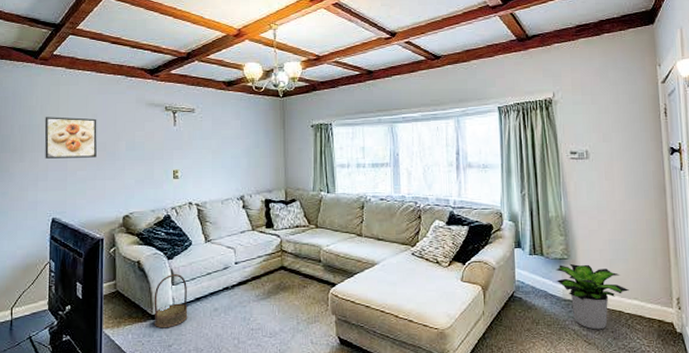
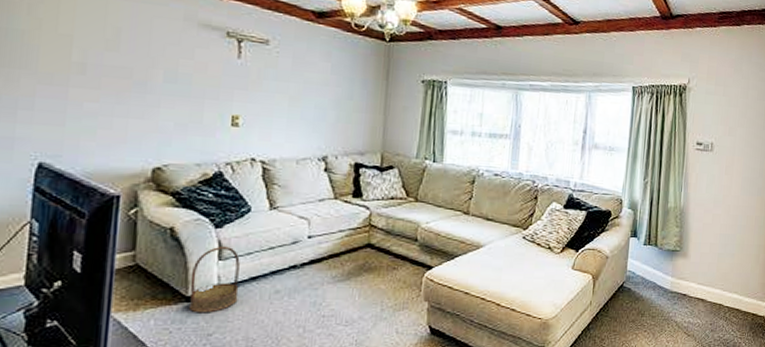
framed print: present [44,117,97,159] -> none [31,20,121,87]
potted plant: present [555,263,629,330] -> none [667,255,731,322]

